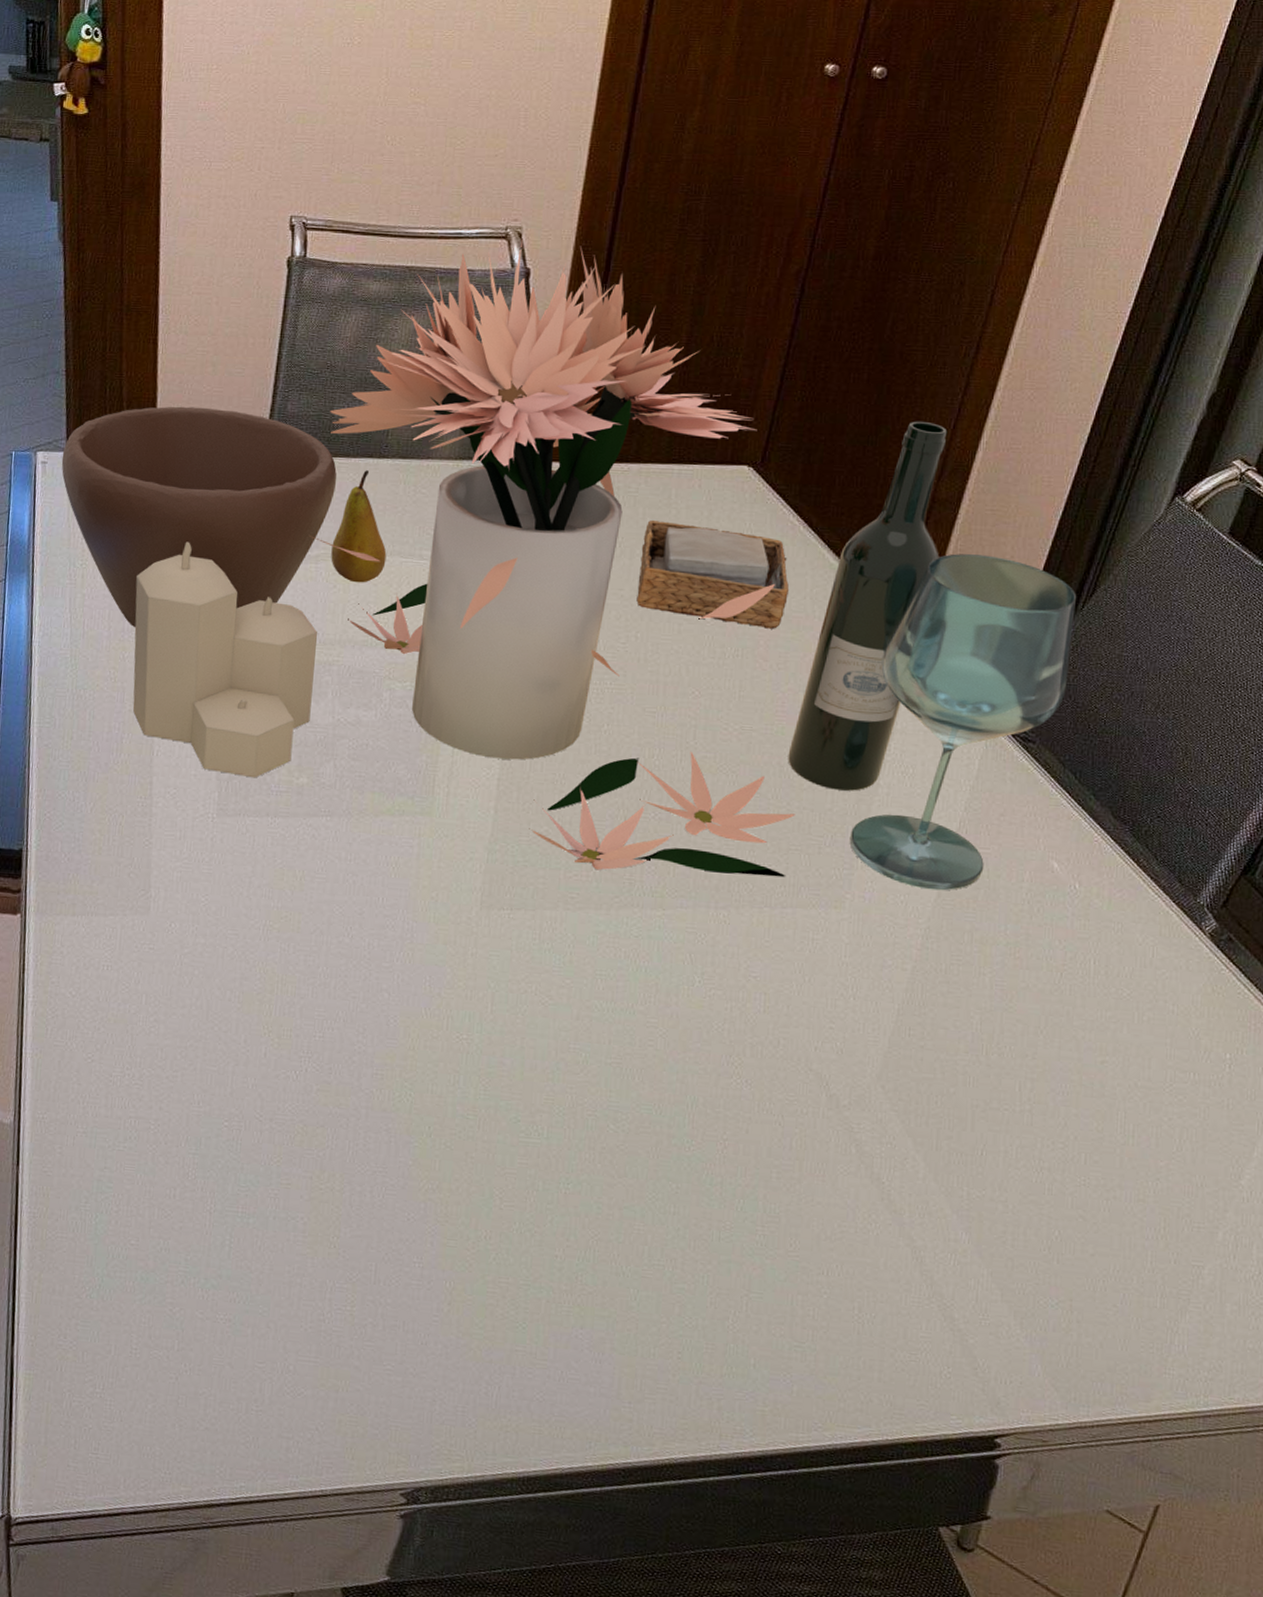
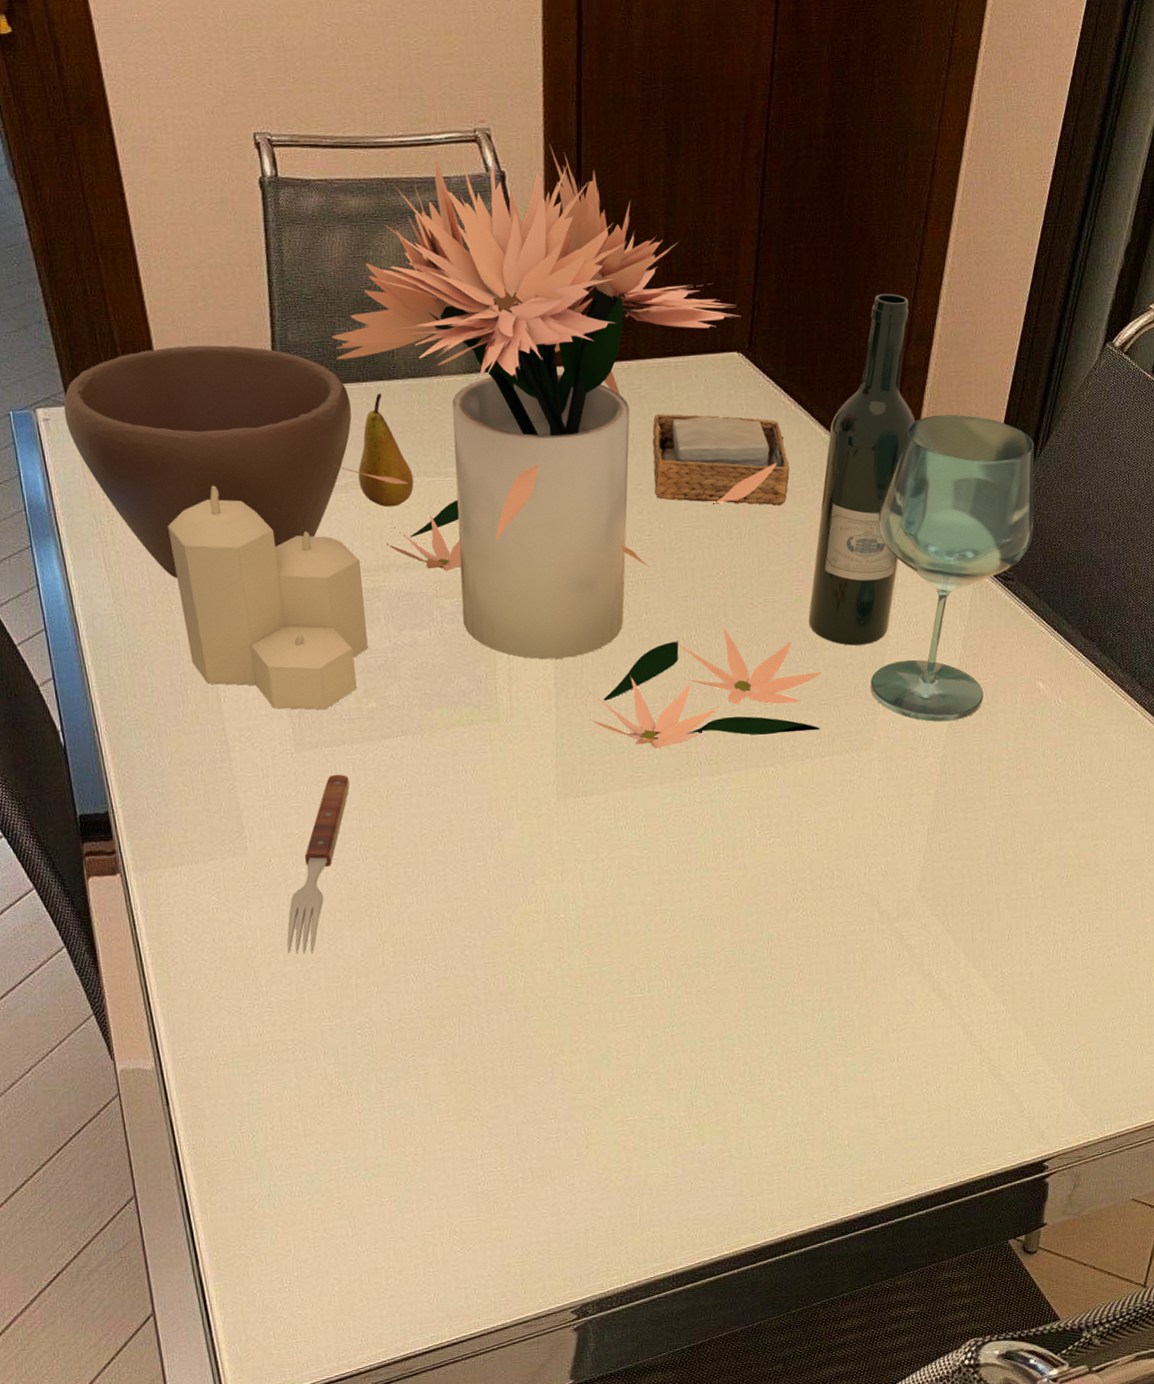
fork: none [169,846,266,1030] -> present [287,774,350,954]

